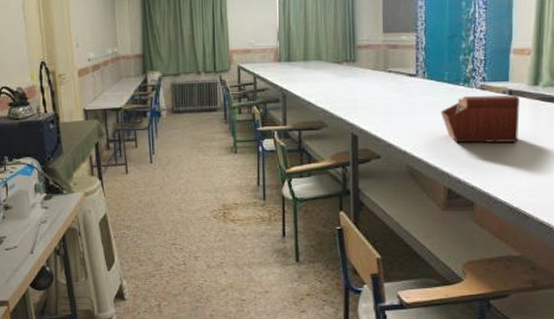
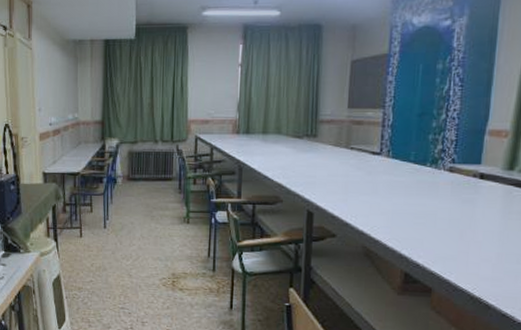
sewing box: present [440,95,520,143] -> none [403,177,492,229]

